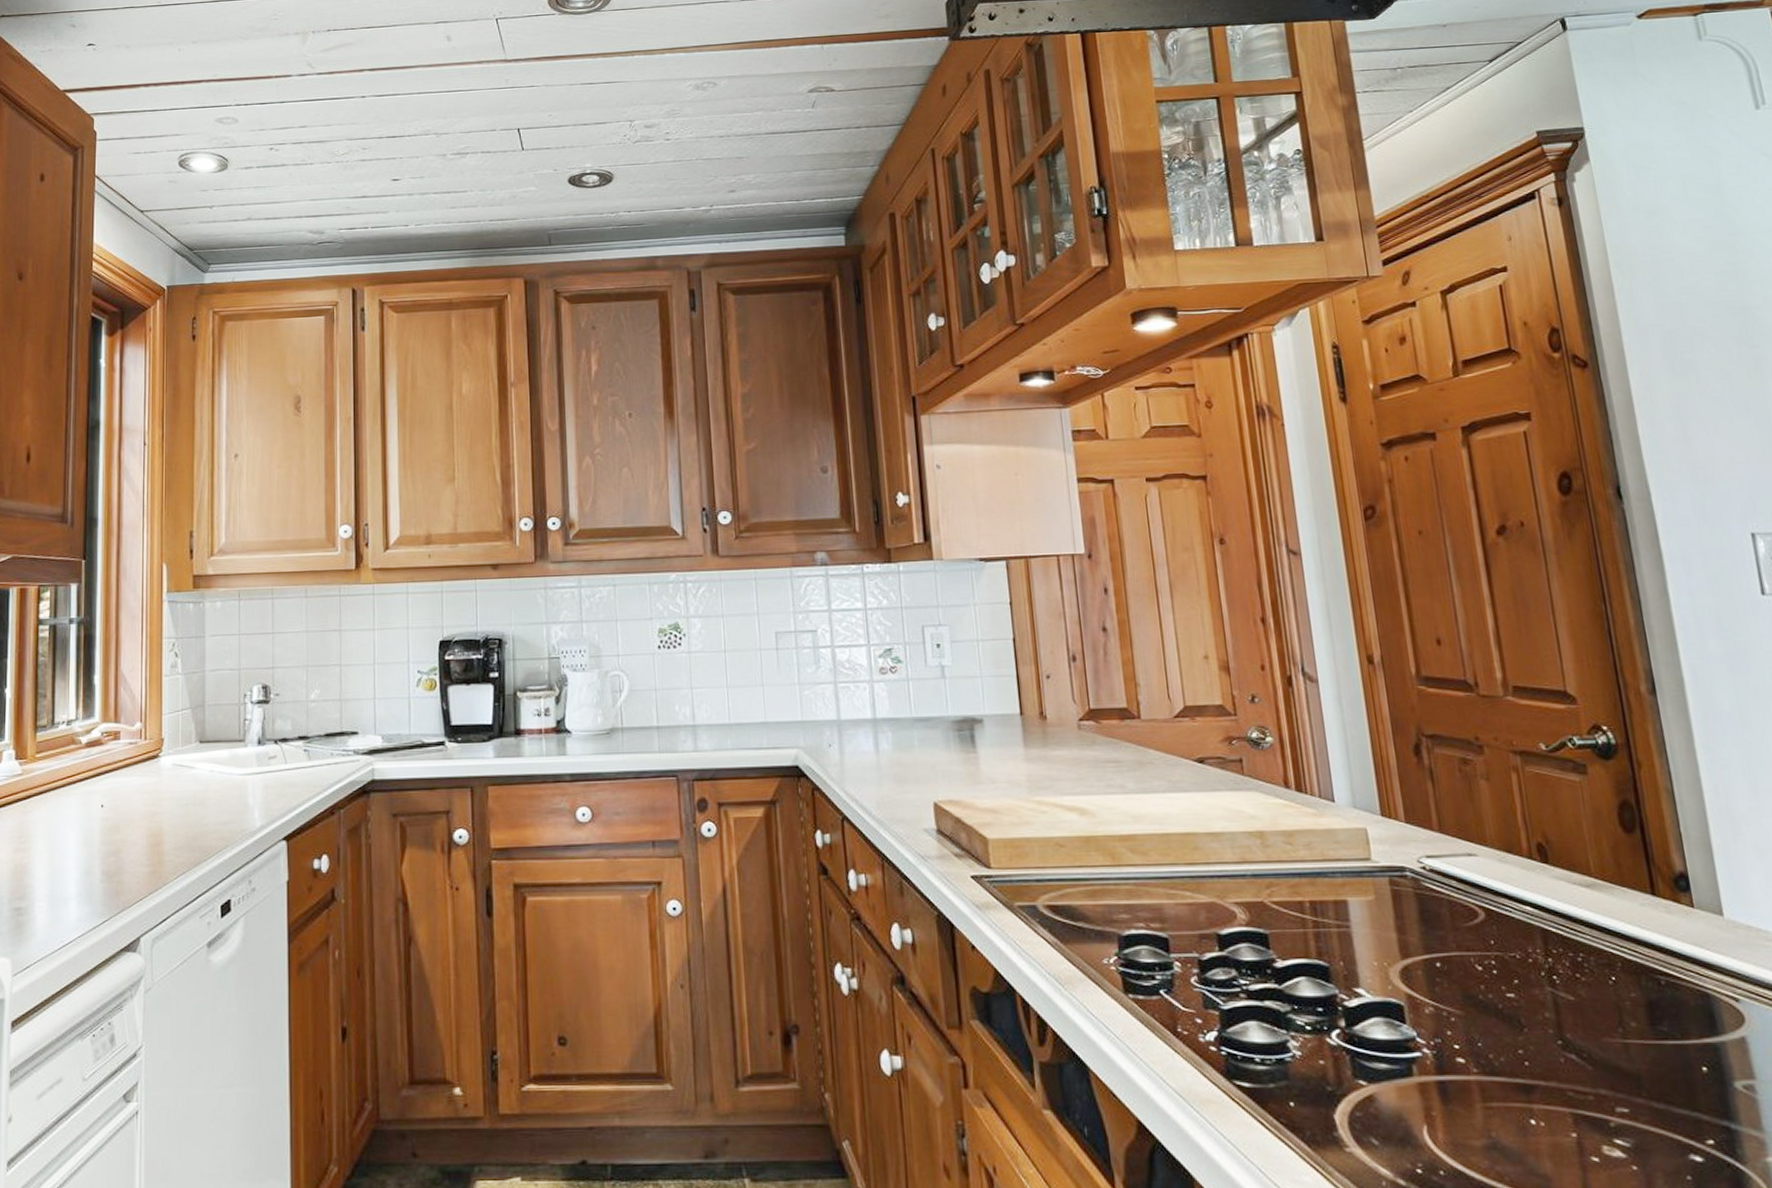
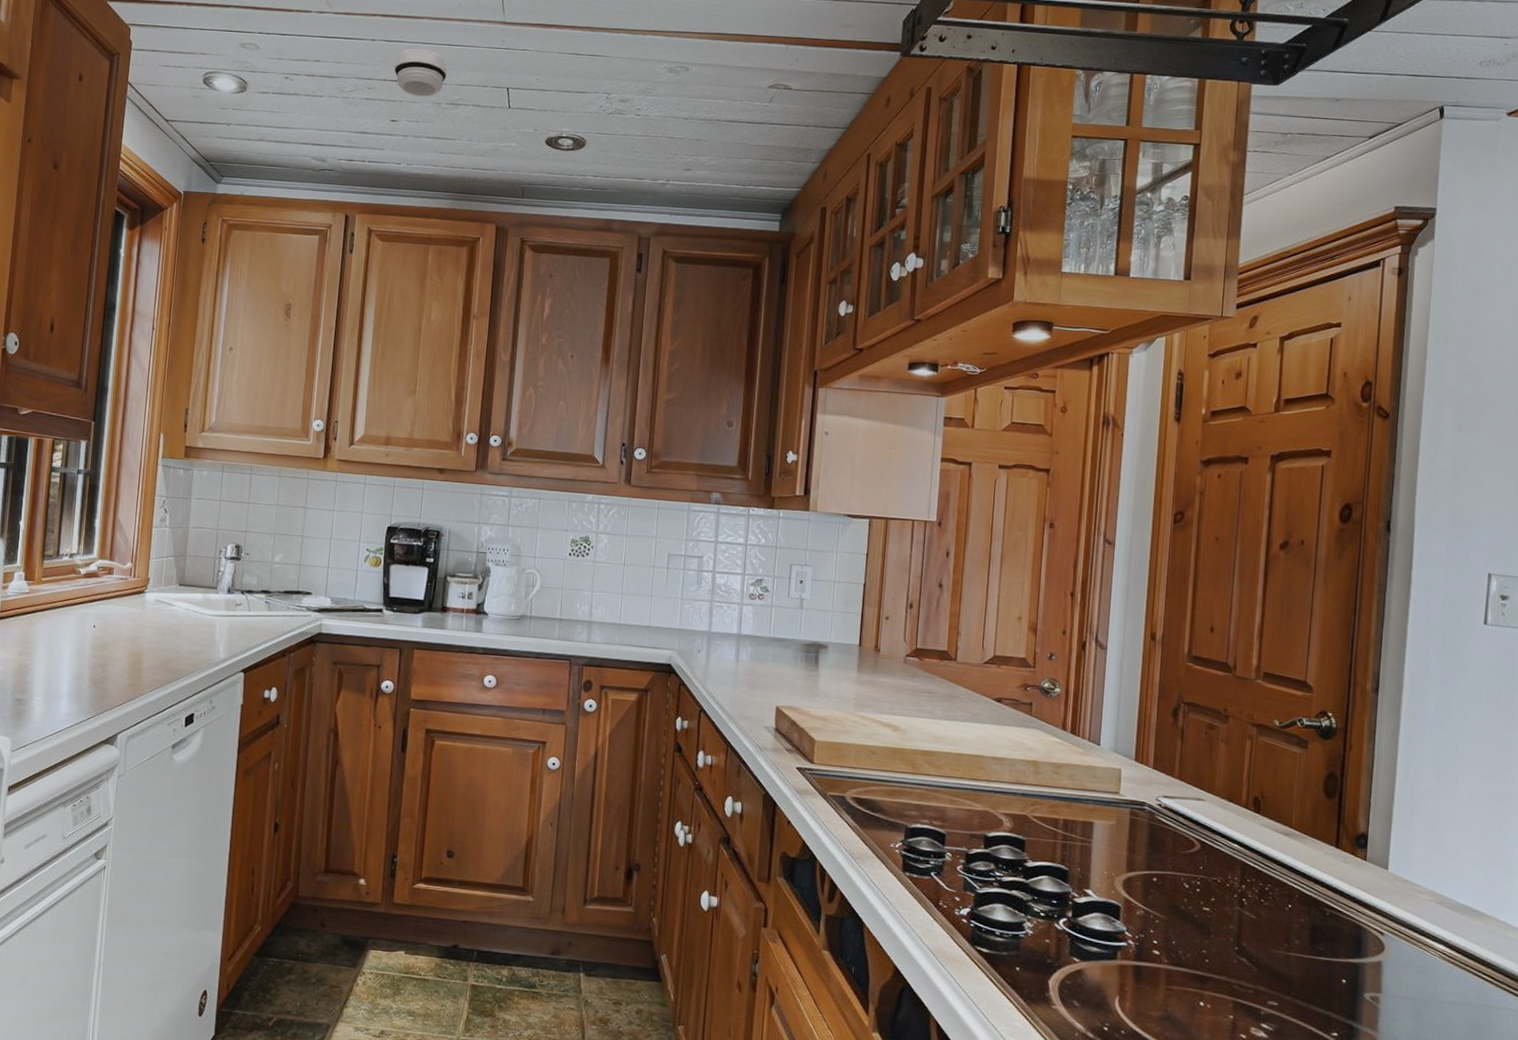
smoke detector: none [390,99,449,151] -> present [394,48,447,97]

